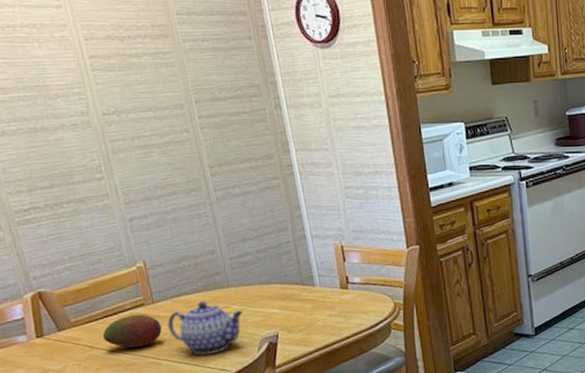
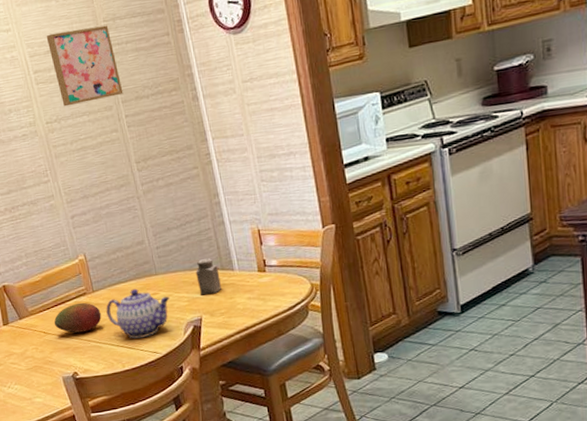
wall art: none [106,18,197,99] -> present [46,25,123,107]
salt shaker: none [273,273,301,311] -> present [196,258,221,296]

